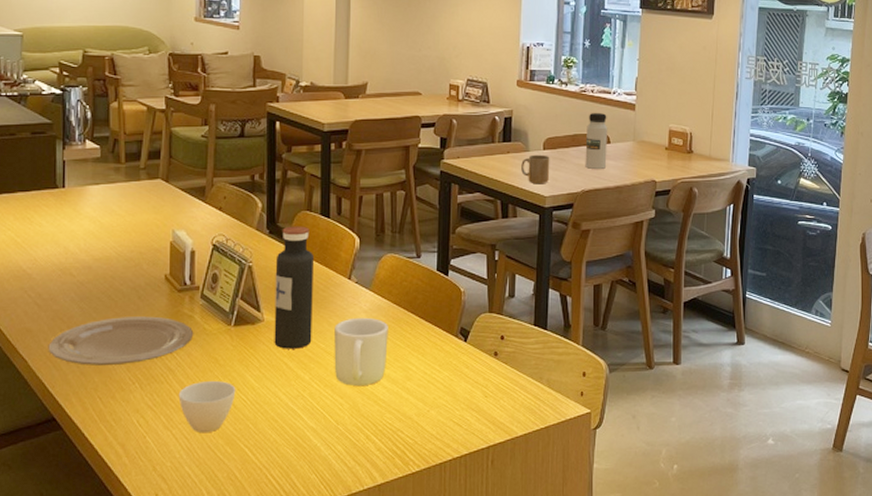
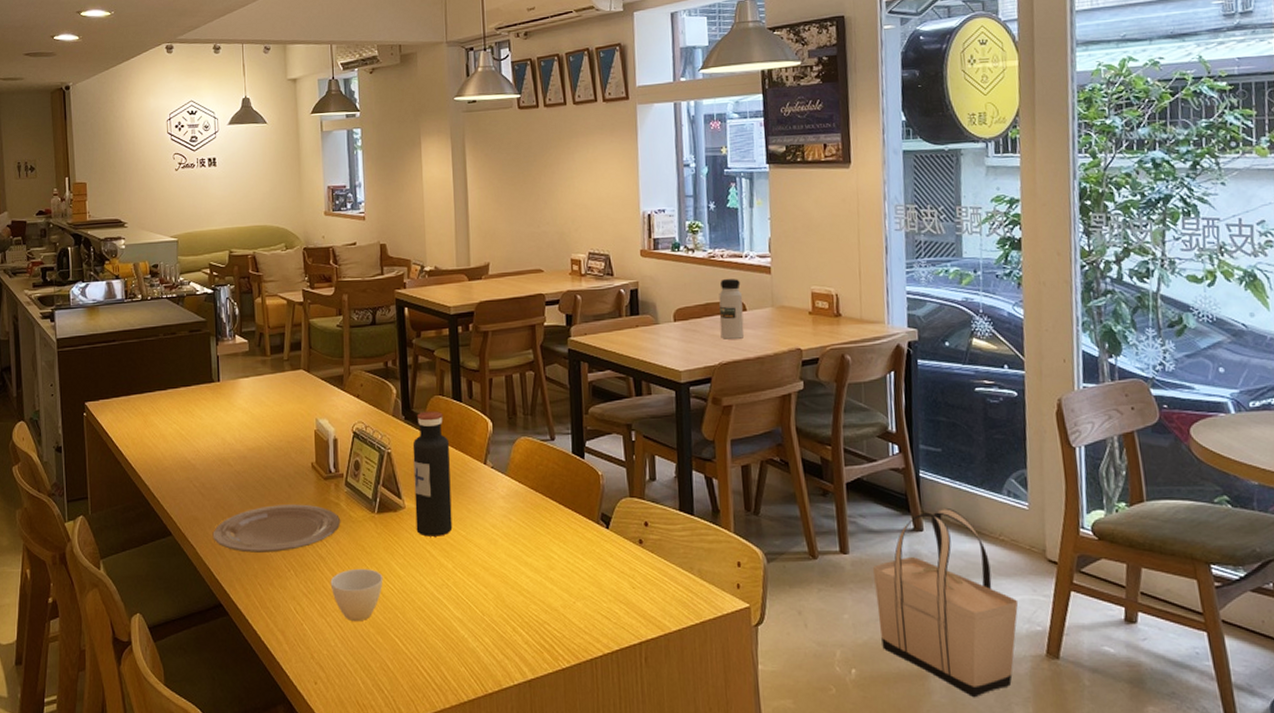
mug: present [334,317,388,386] -> none [474,503,528,575]
cup: present [521,154,550,185] -> none [652,326,683,359]
shopping bag: none [700,325,815,486] -> present [873,508,1019,698]

